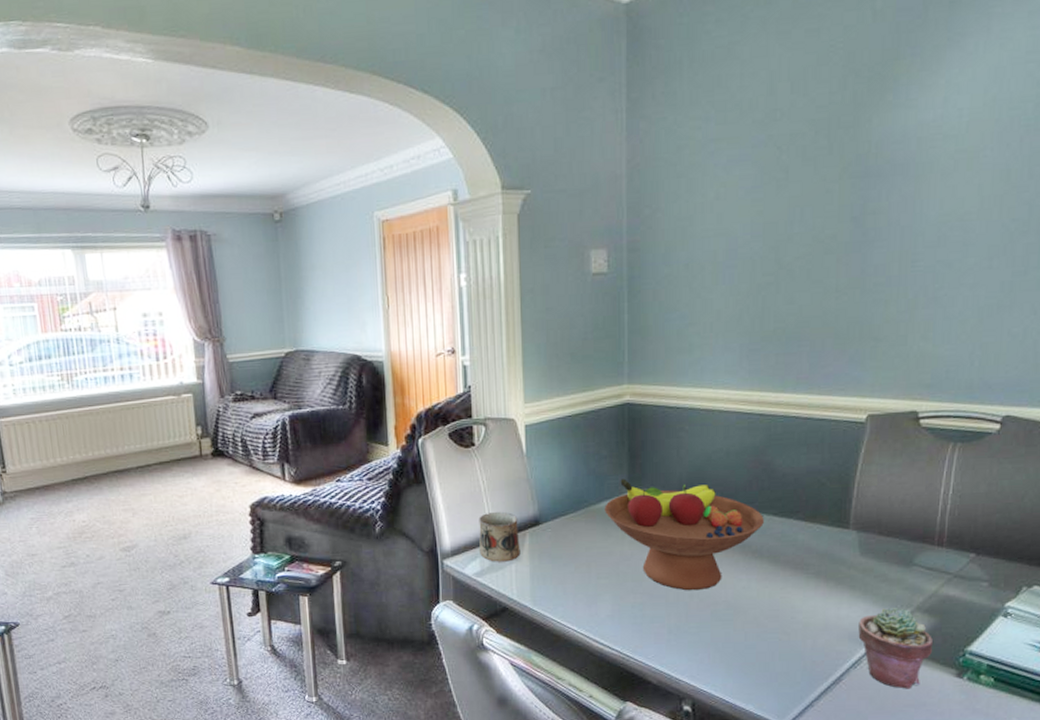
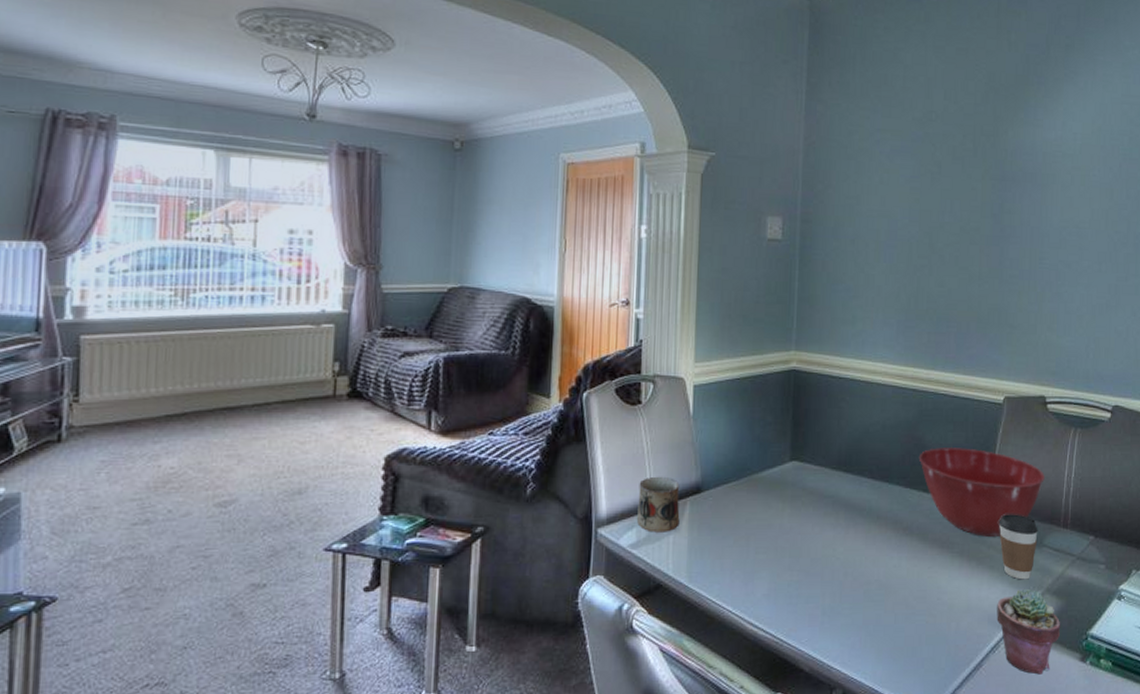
fruit bowl: present [605,478,764,591] -> none [766,447,915,569]
mixing bowl: none [767,470,916,557] -> present [918,448,1045,537]
coffee cup: none [860,534,907,599] -> present [998,514,1038,580]

